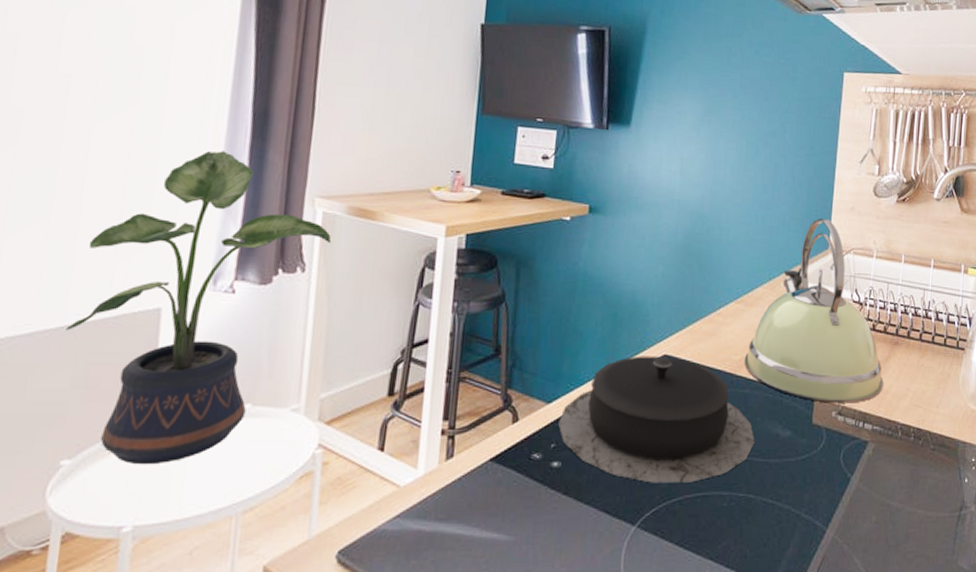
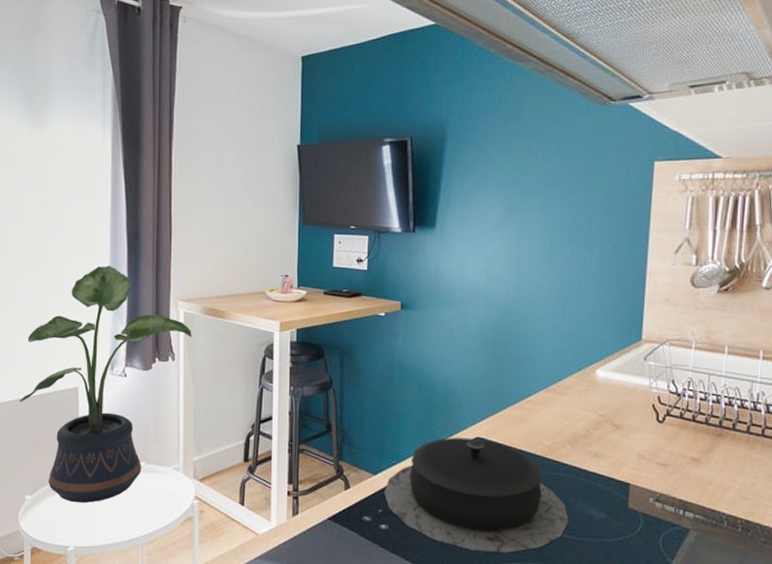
kettle: present [745,218,883,403] -> none [556,310,706,491]

